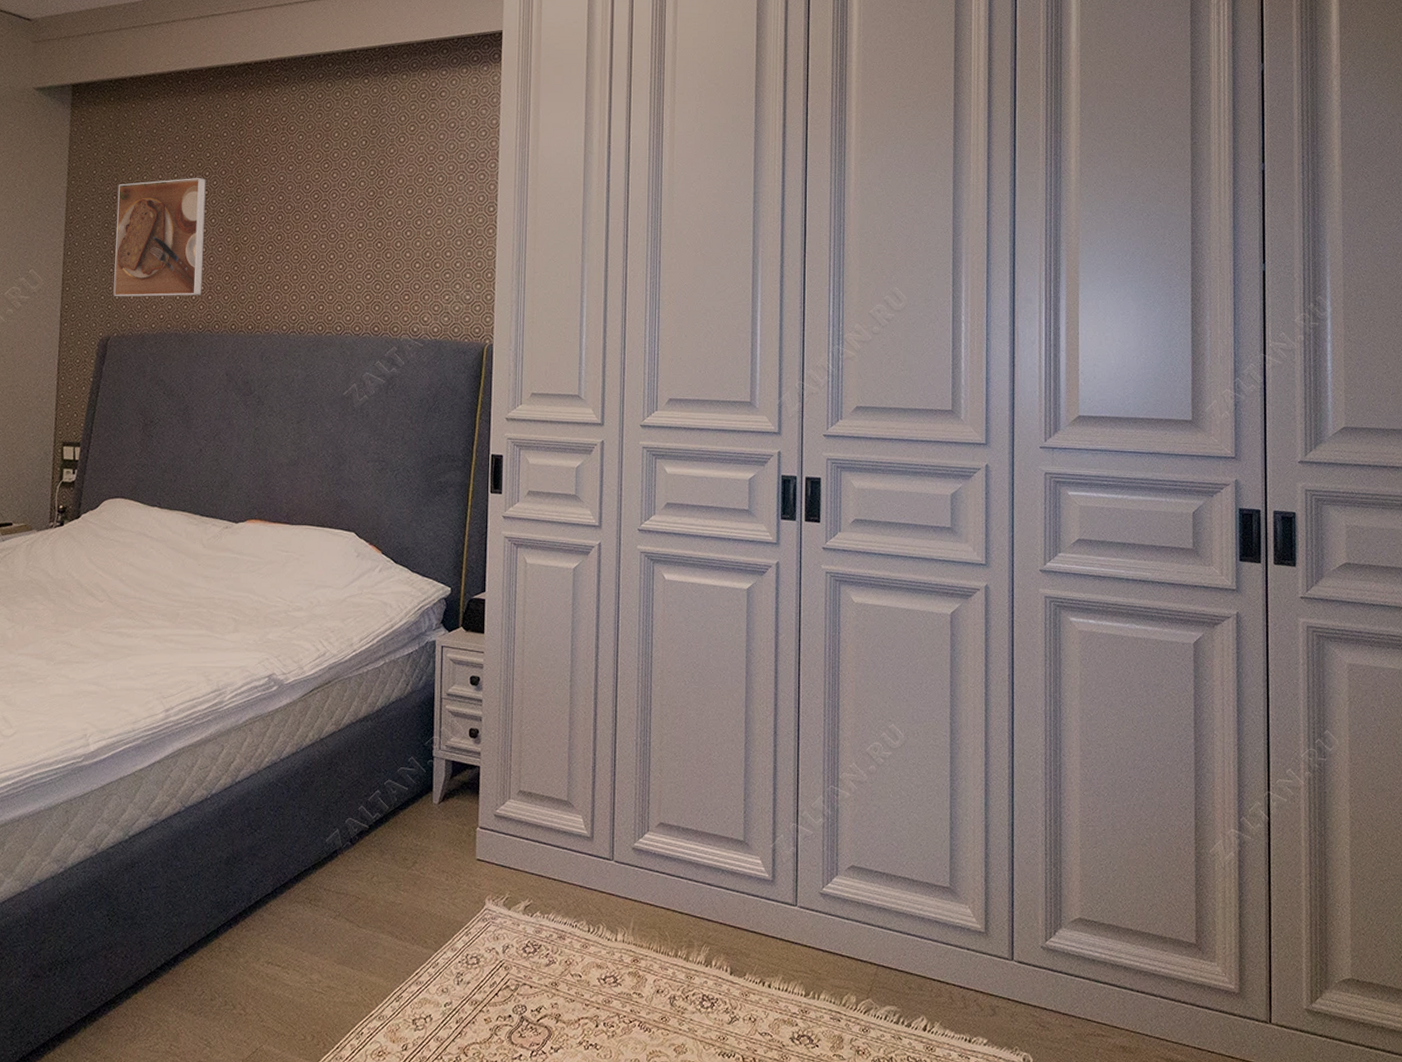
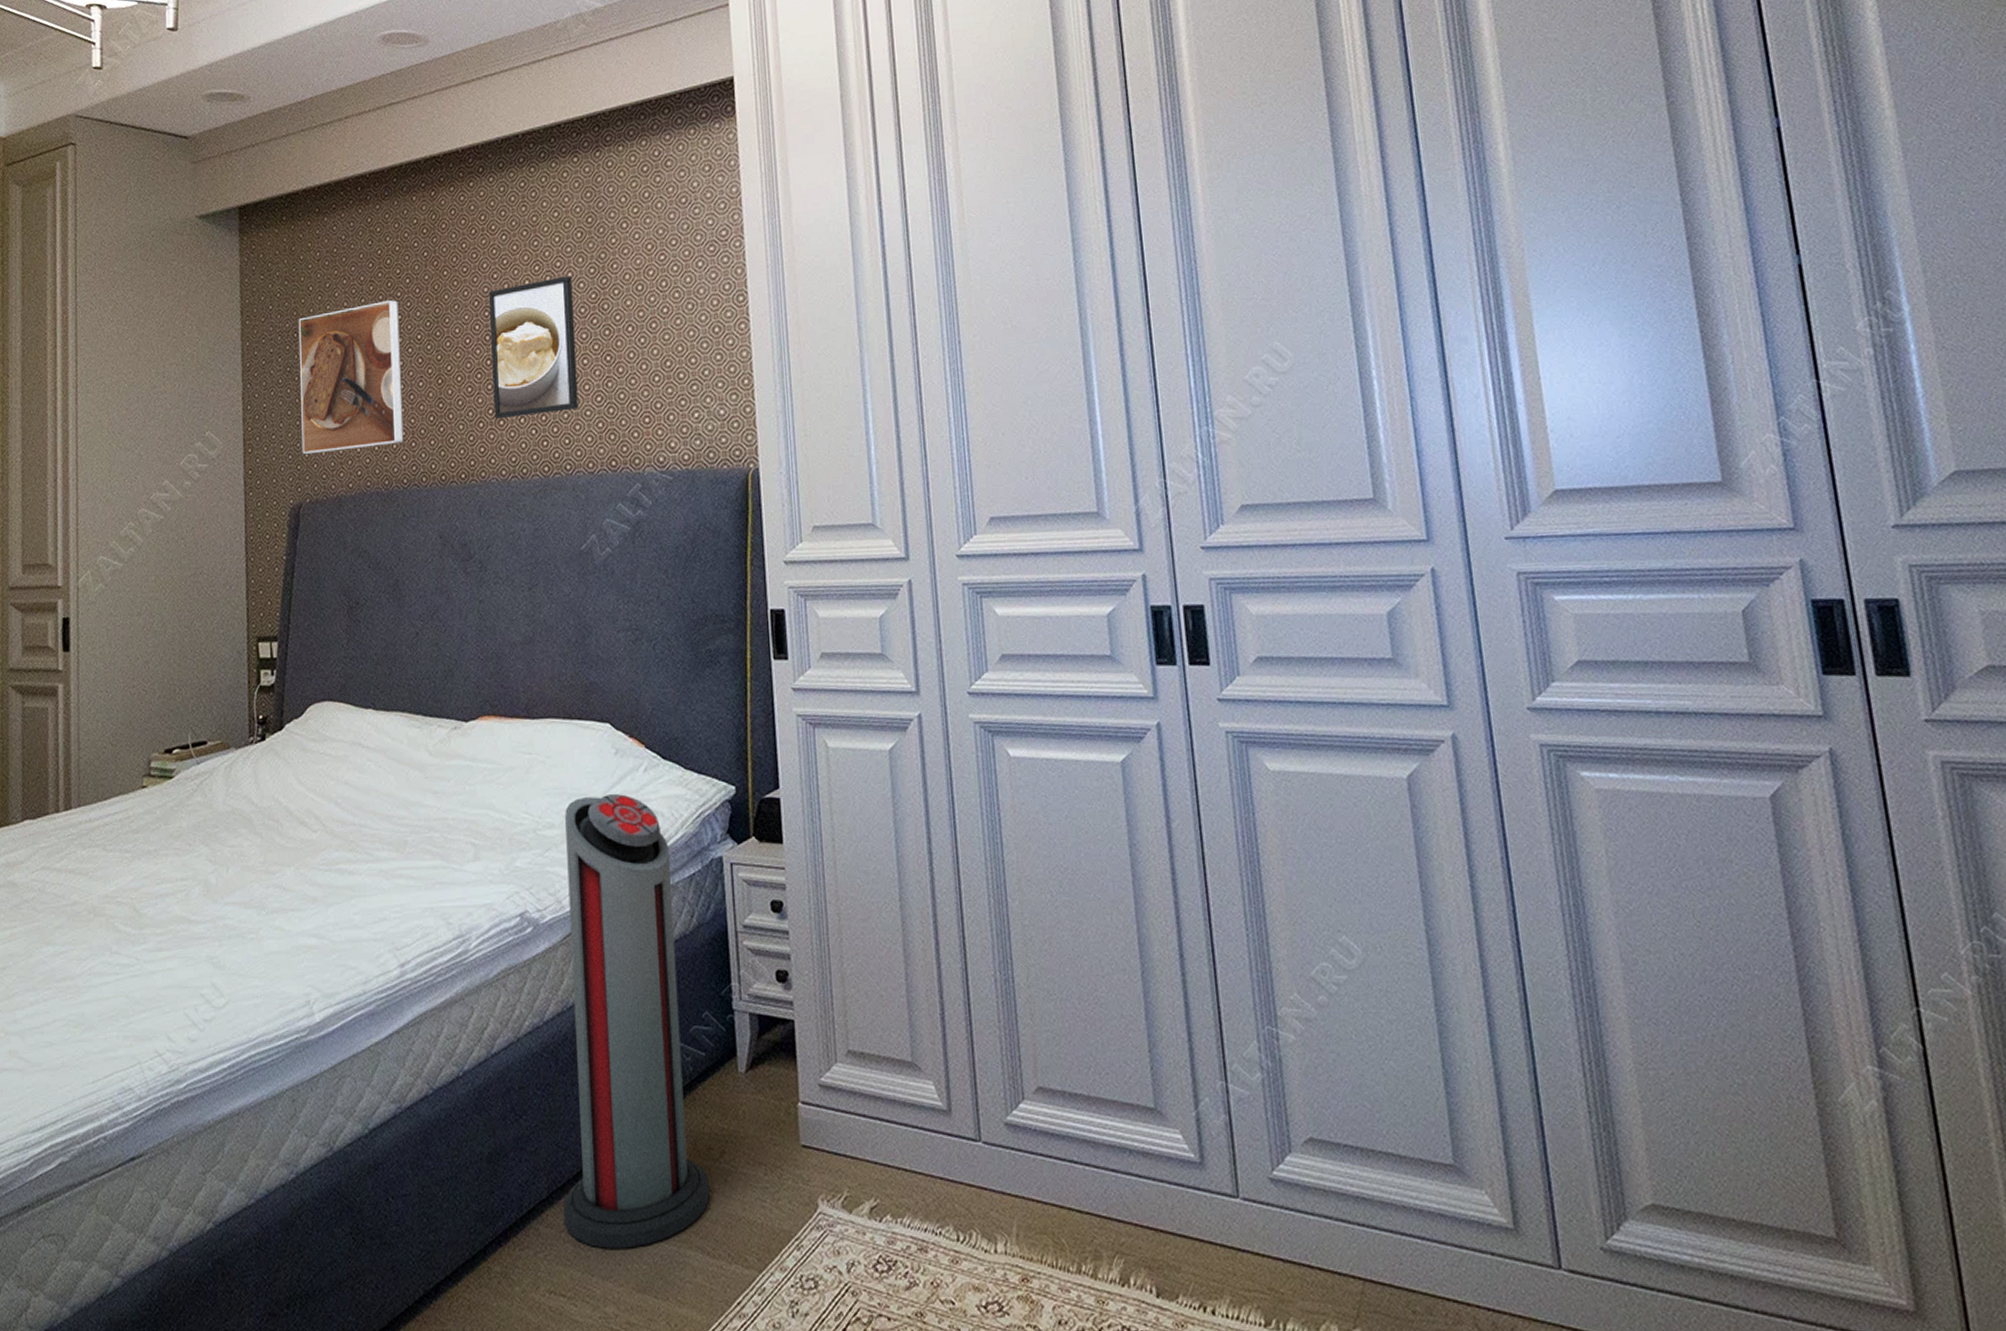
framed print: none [280,175,355,285] -> present [488,276,579,420]
air purifier: none [284,588,402,932] -> present [563,794,710,1249]

